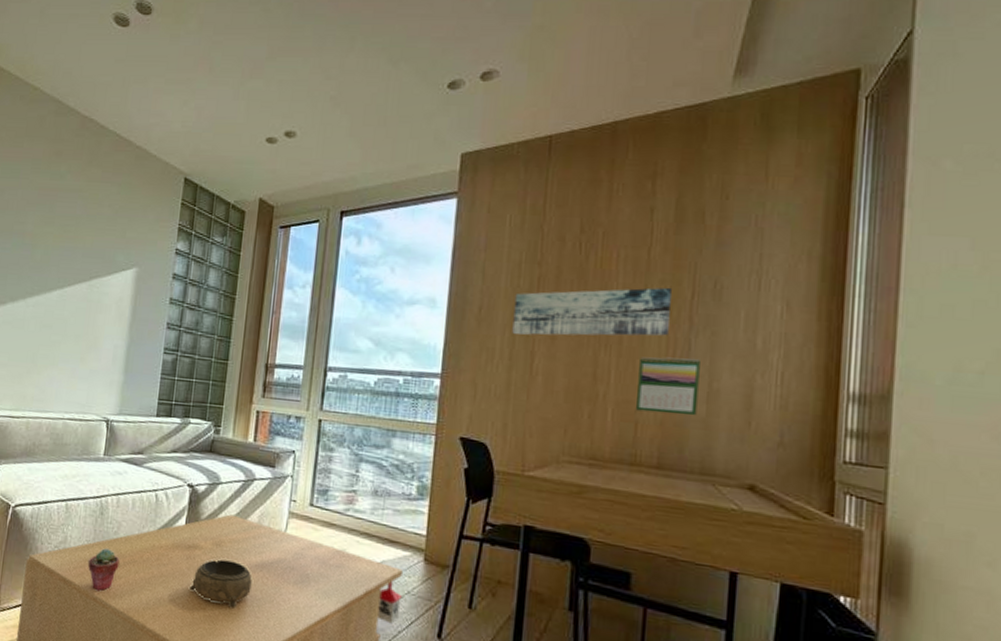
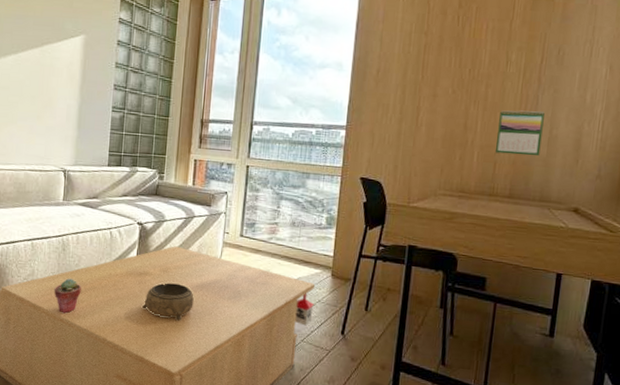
wall art: present [512,287,672,336] -> none [403,53,527,94]

